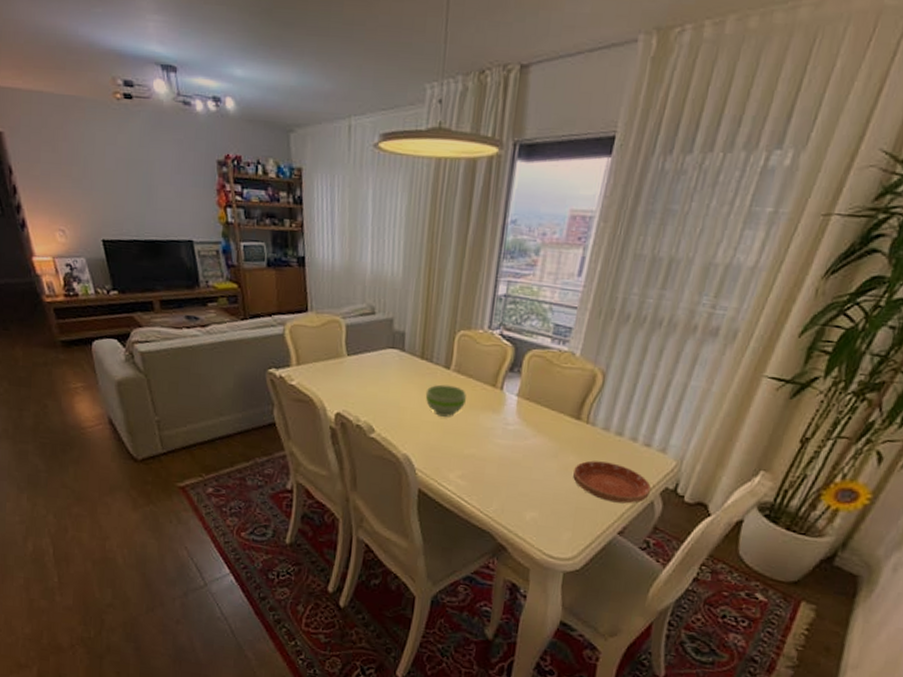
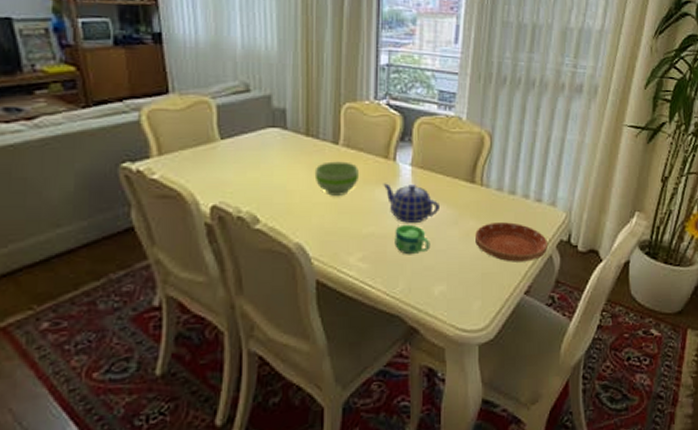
teapot: none [488,410,542,451] -> present [383,183,441,223]
cup: none [493,450,528,480] -> present [395,224,431,255]

